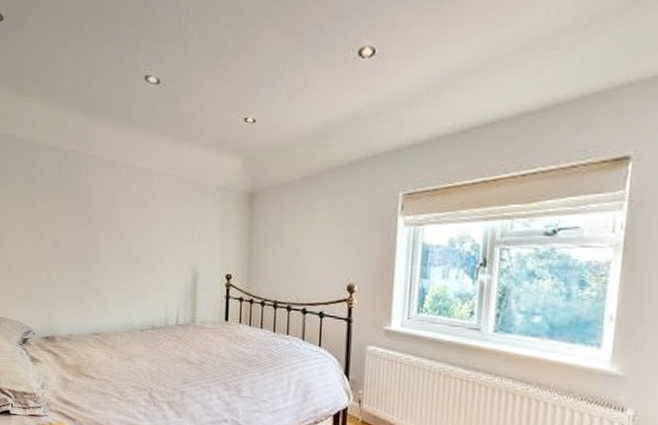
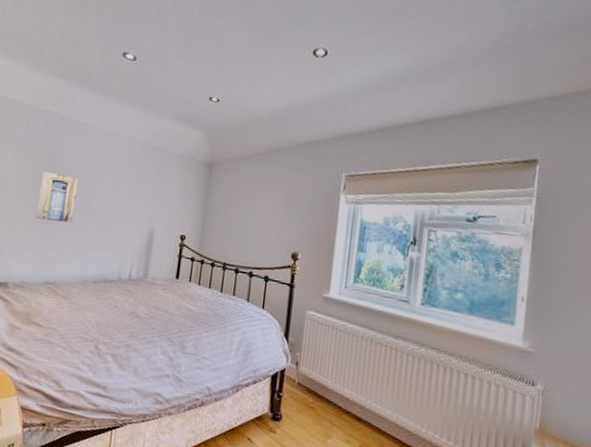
wall art: none [74,217,113,270] -> present [35,171,79,223]

